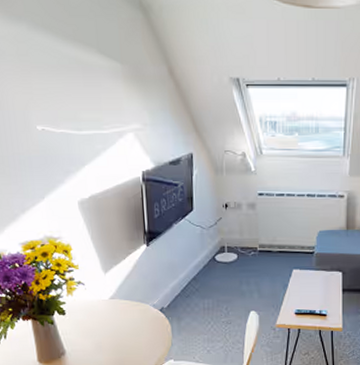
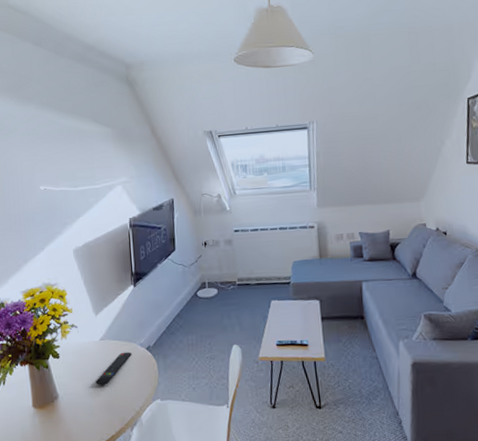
remote control: none [105,312,144,344] -> present [95,352,132,386]

